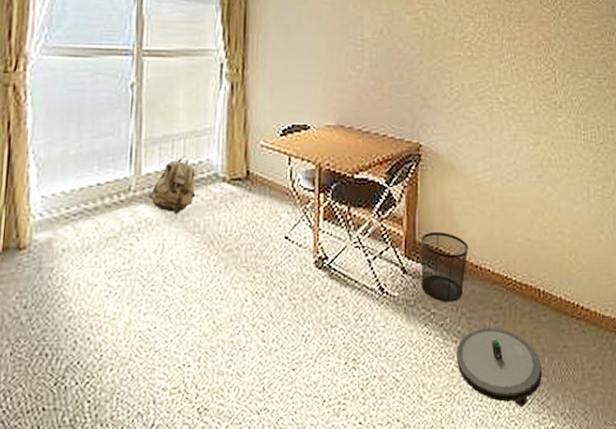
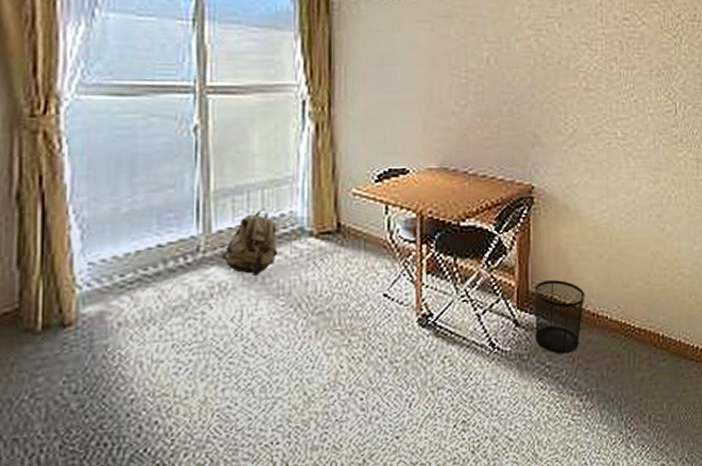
robot vacuum: present [456,327,543,407] -> none [573,376,662,456]

